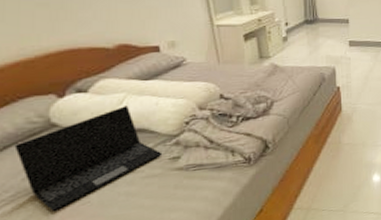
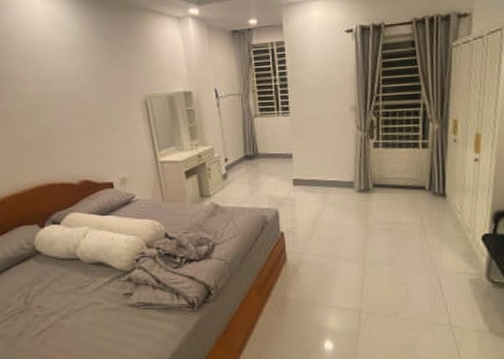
laptop: present [14,105,163,213] -> none [13,239,118,331]

